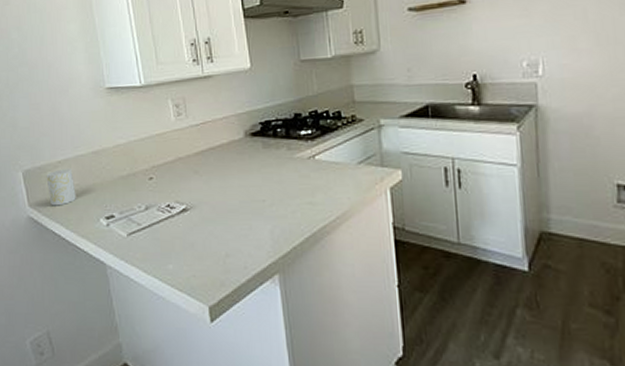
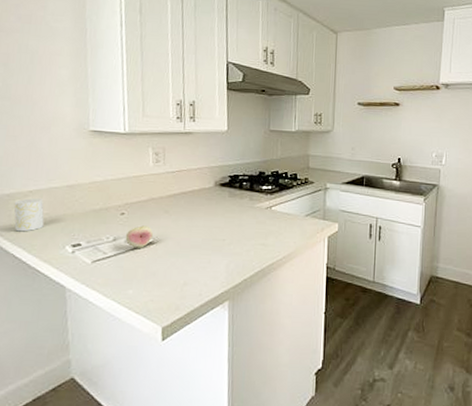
fruit: none [157,190,185,217] -> present [125,225,153,248]

